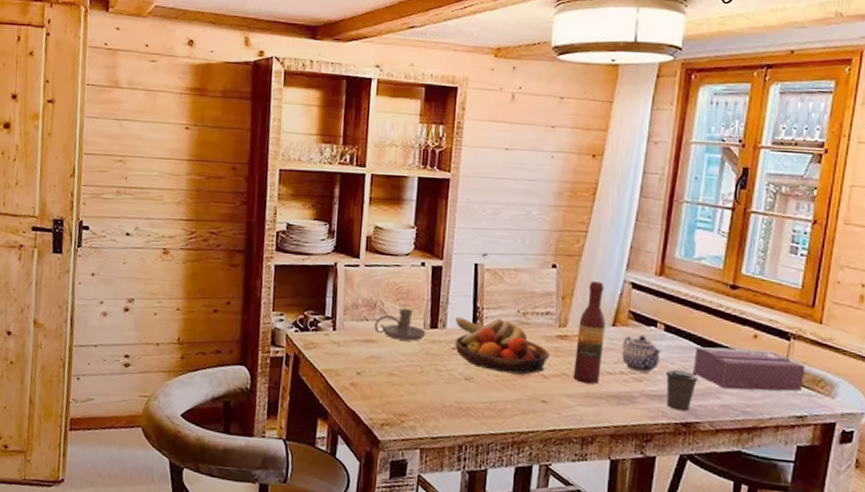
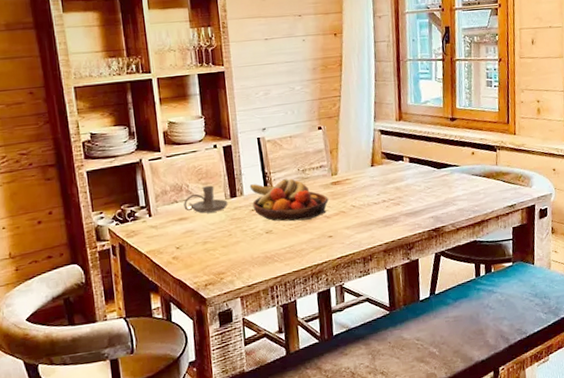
wine bottle: present [573,281,605,385] -> none [346,134,369,216]
teapot: present [622,334,661,373] -> none [381,168,410,198]
coffee cup: present [666,369,699,412] -> none [416,189,440,221]
tissue box: present [693,347,806,392] -> none [433,161,510,197]

